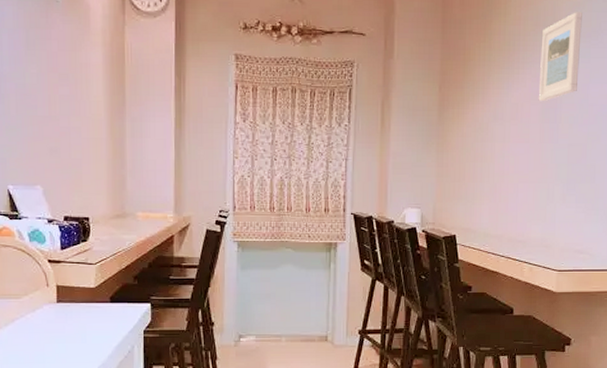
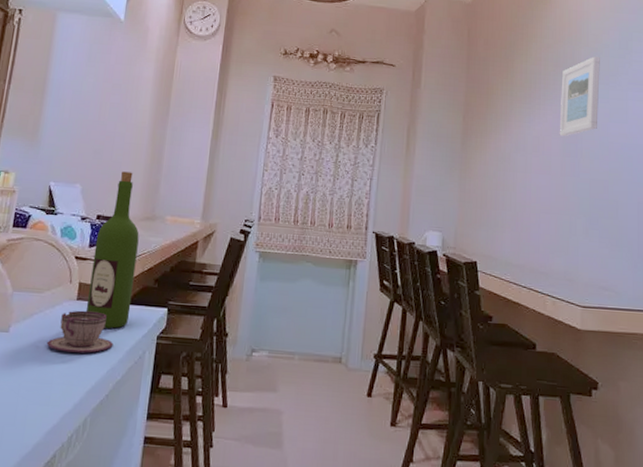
teacup: none [33,312,101,353] -> present [46,310,114,353]
wine bottle: none [67,169,113,327] -> present [86,171,139,329]

